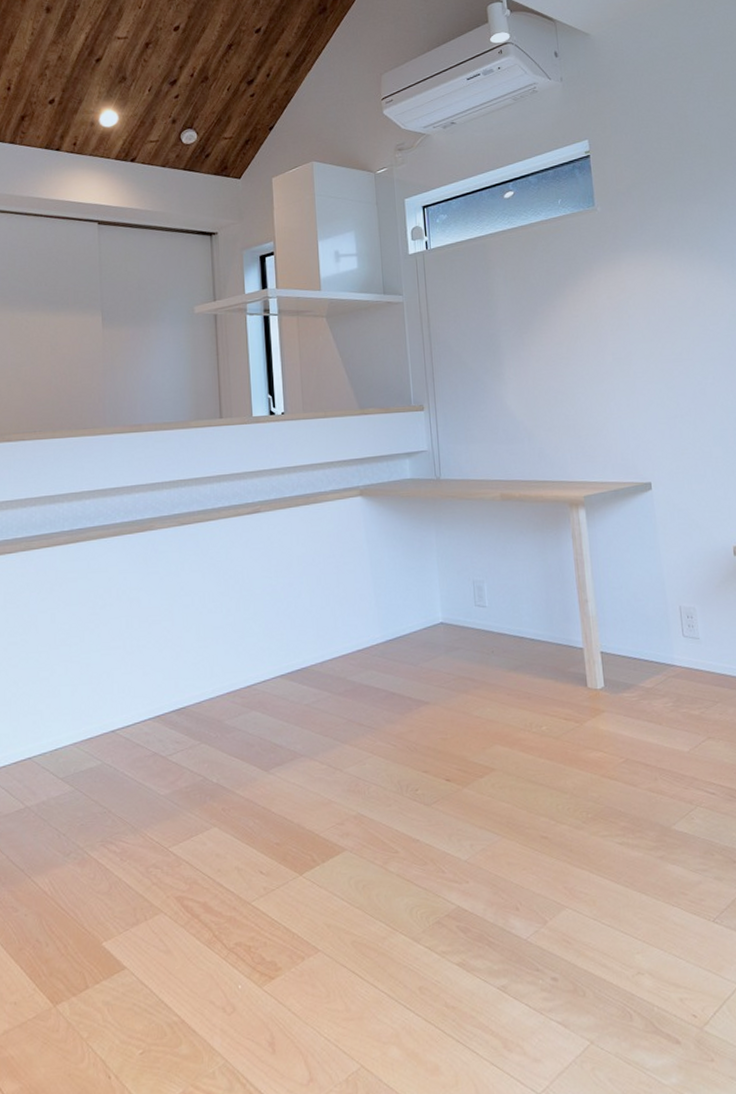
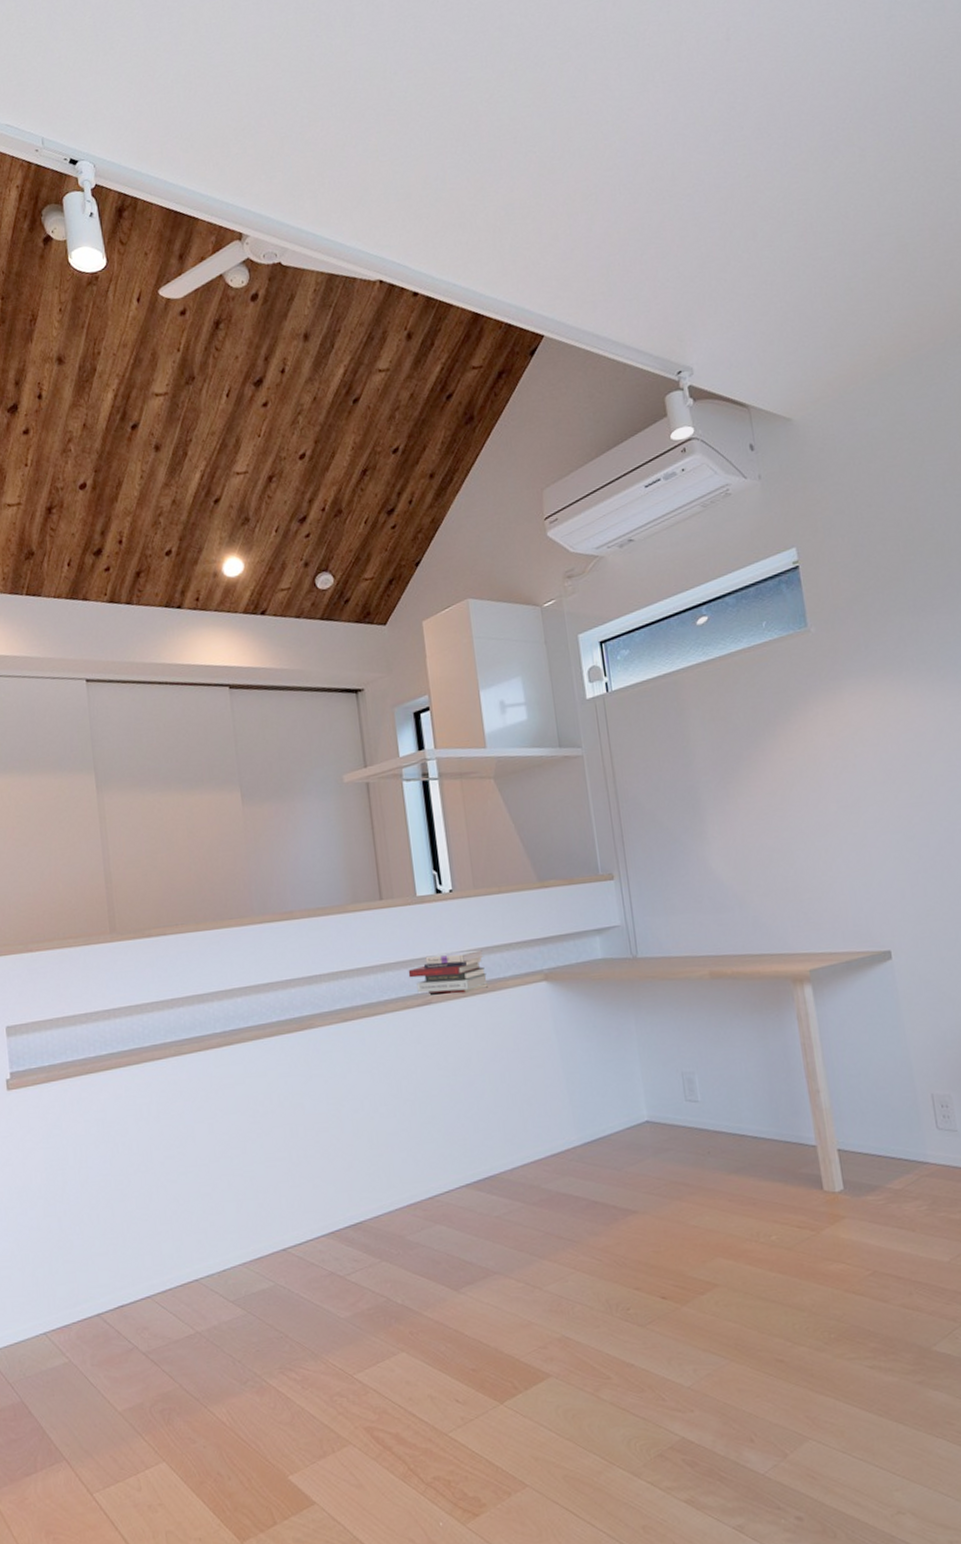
books: none [241,466,310,505] -> present [408,949,488,995]

